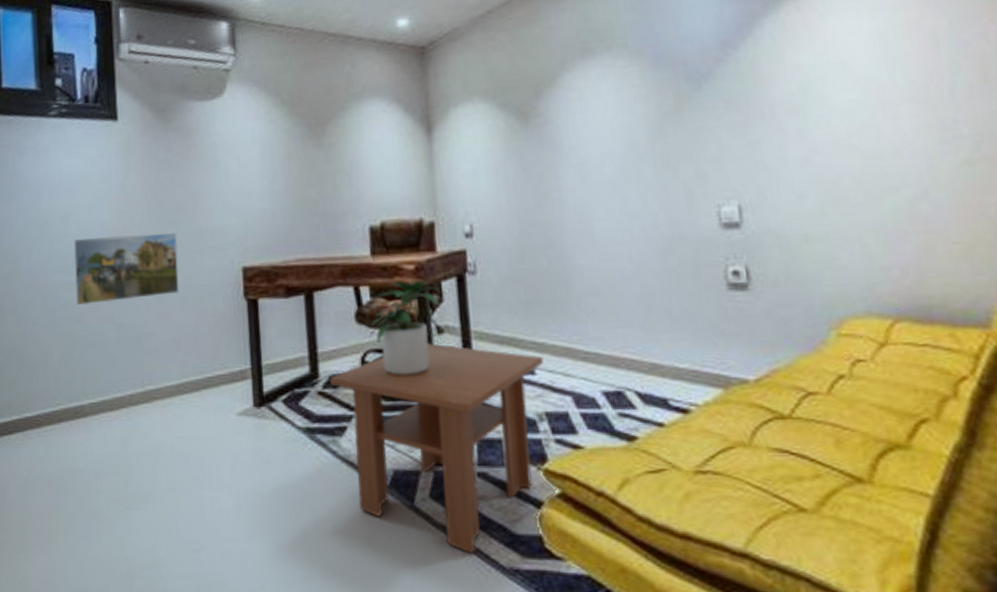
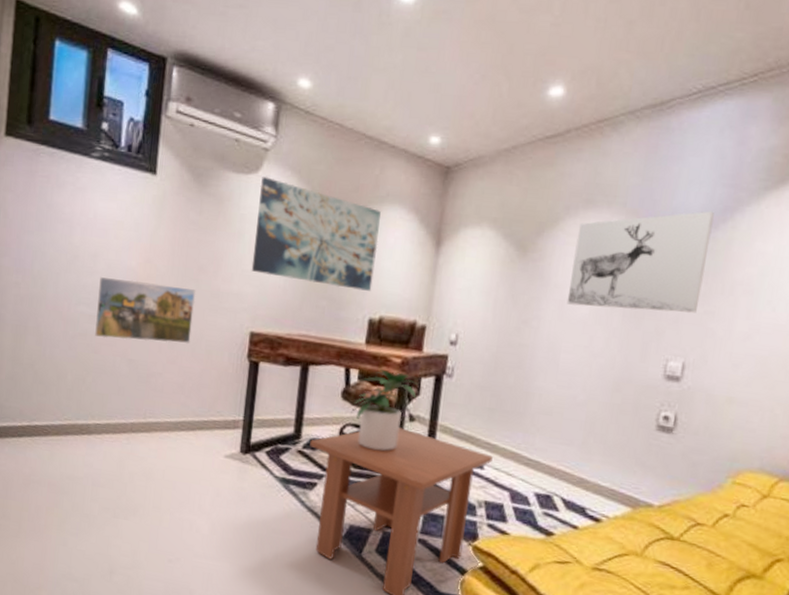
wall art: none [227,97,366,202] -> present [251,176,381,291]
wall art: none [579,32,739,166] -> present [566,211,714,313]

